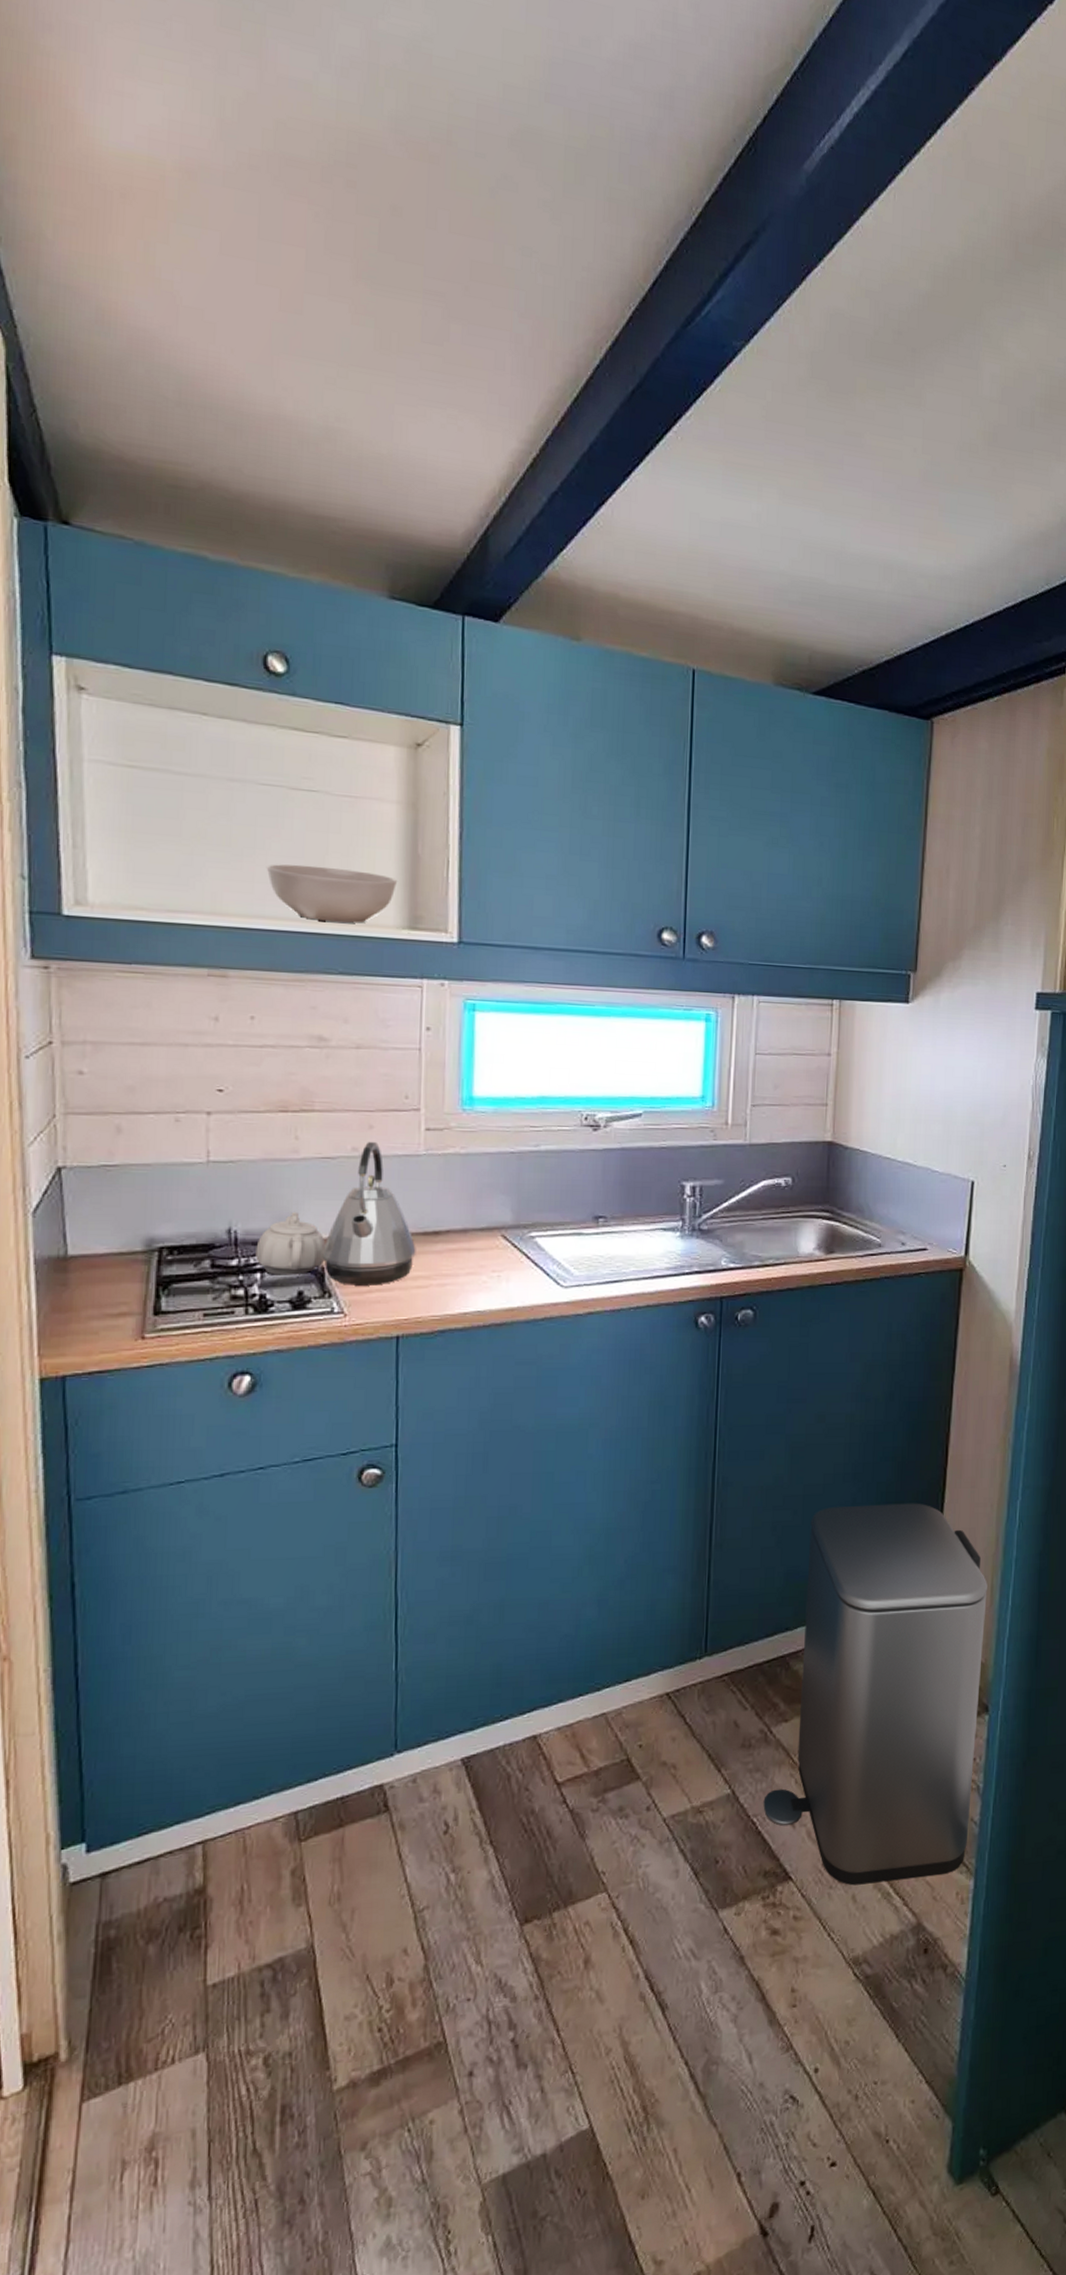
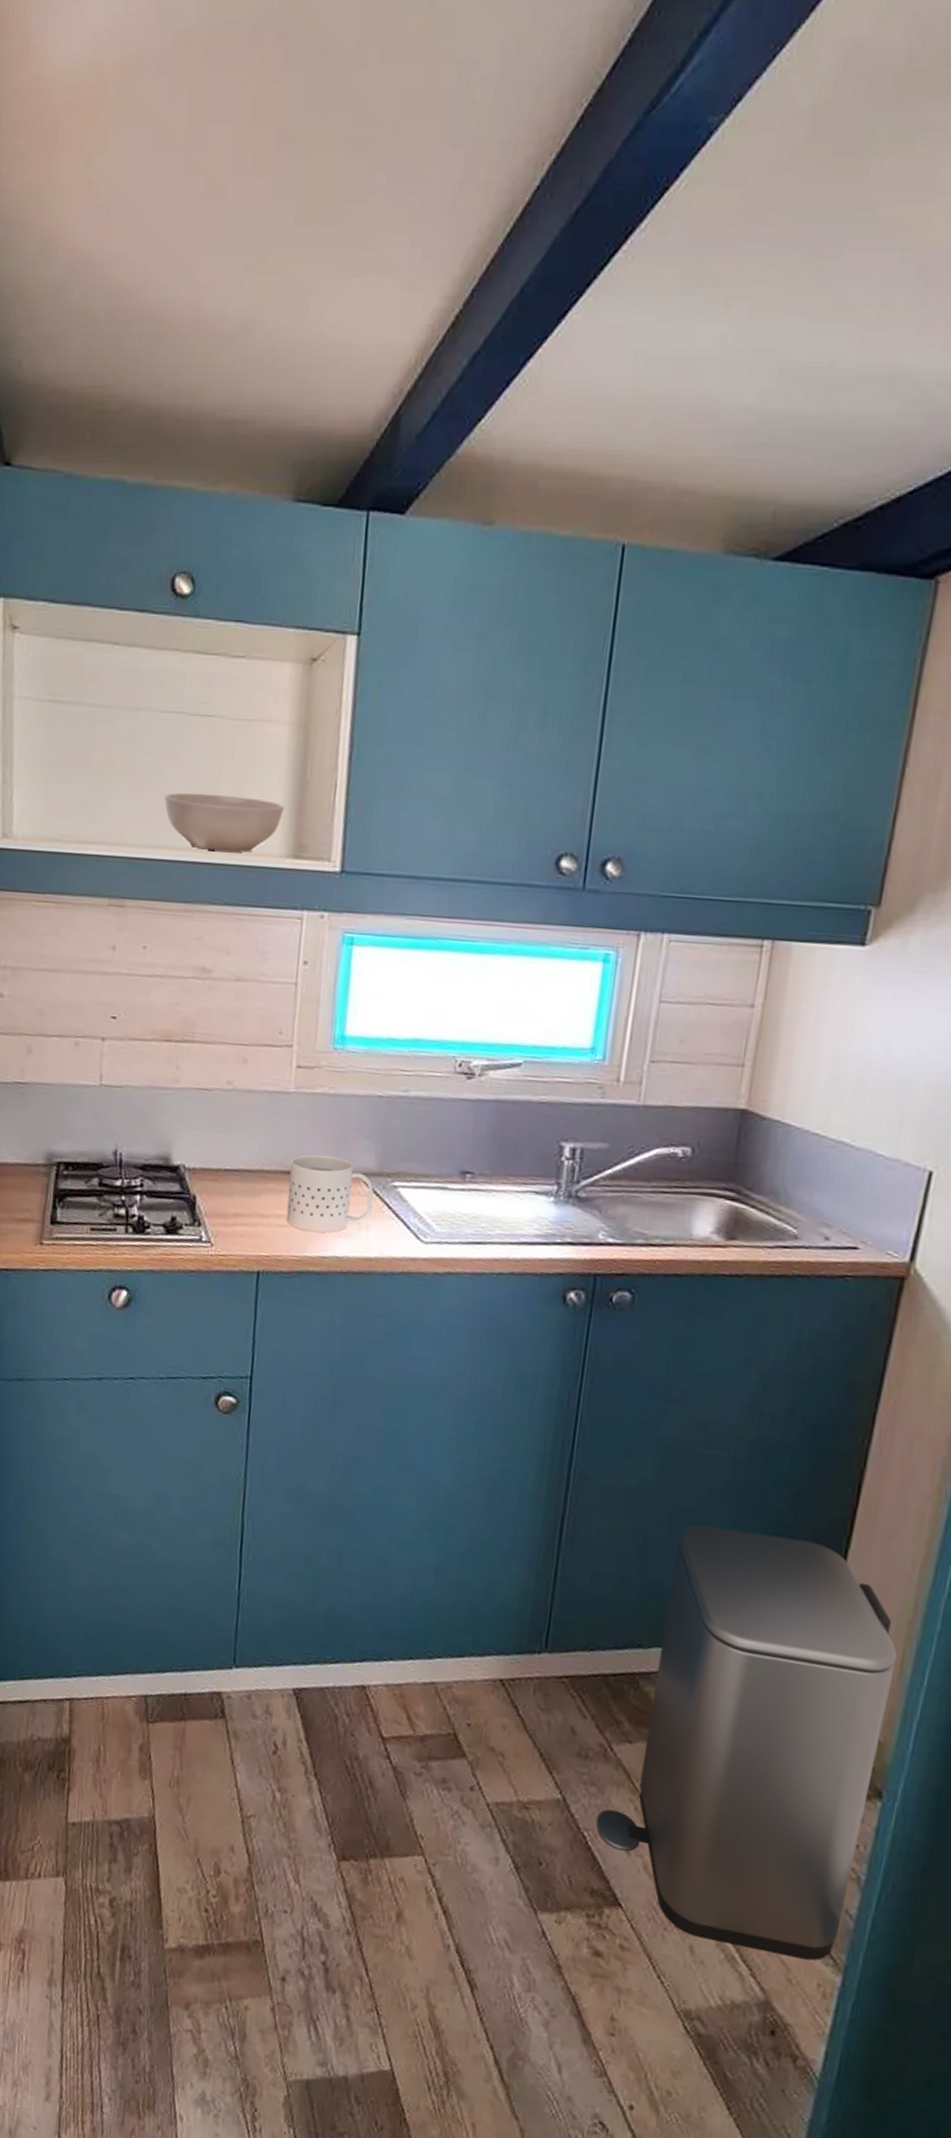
teapot: present [255,1211,326,1275] -> none [136,1139,198,1201]
kettle: present [322,1141,416,1286] -> none [194,1075,281,1220]
mug: none [424,1213,512,1290] -> present [286,1154,374,1233]

